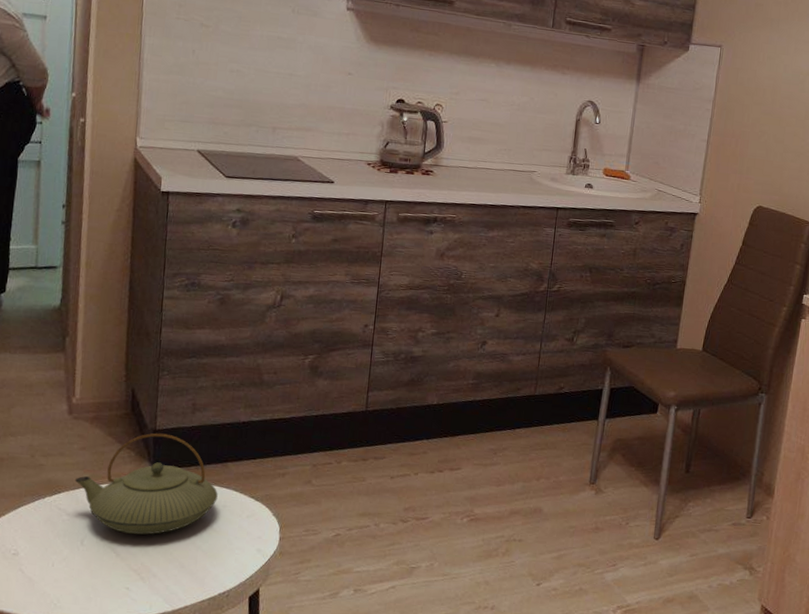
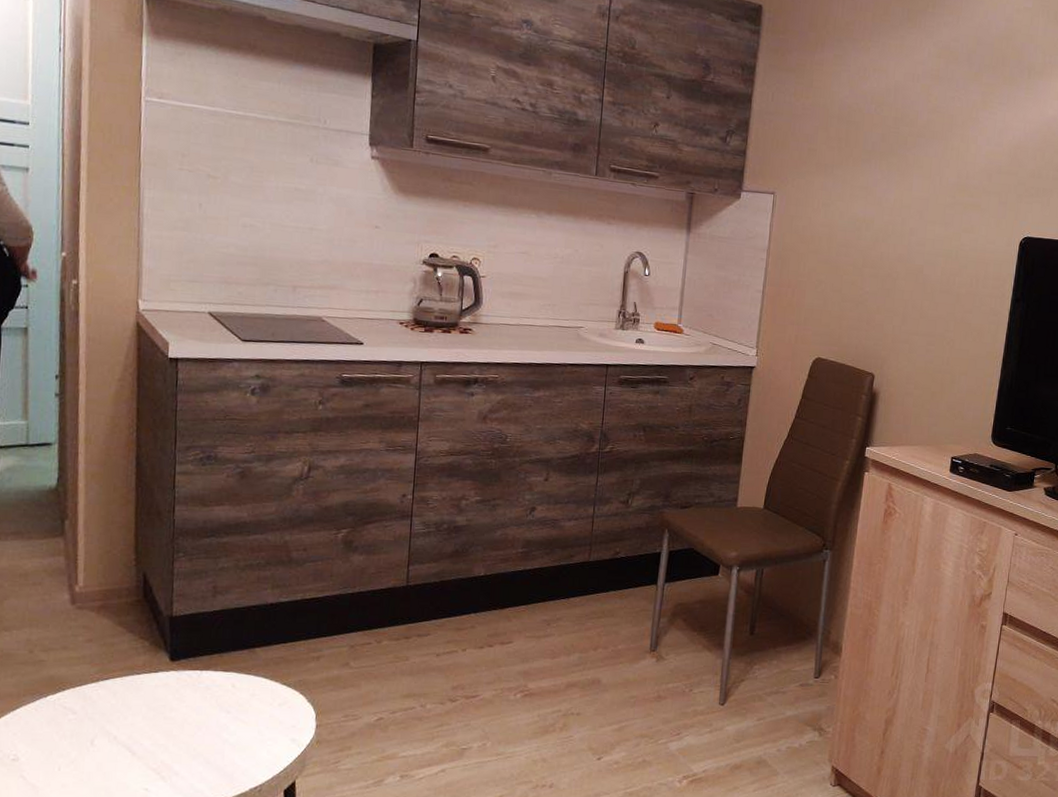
teapot: present [74,433,218,535] -> none [81,620,245,730]

